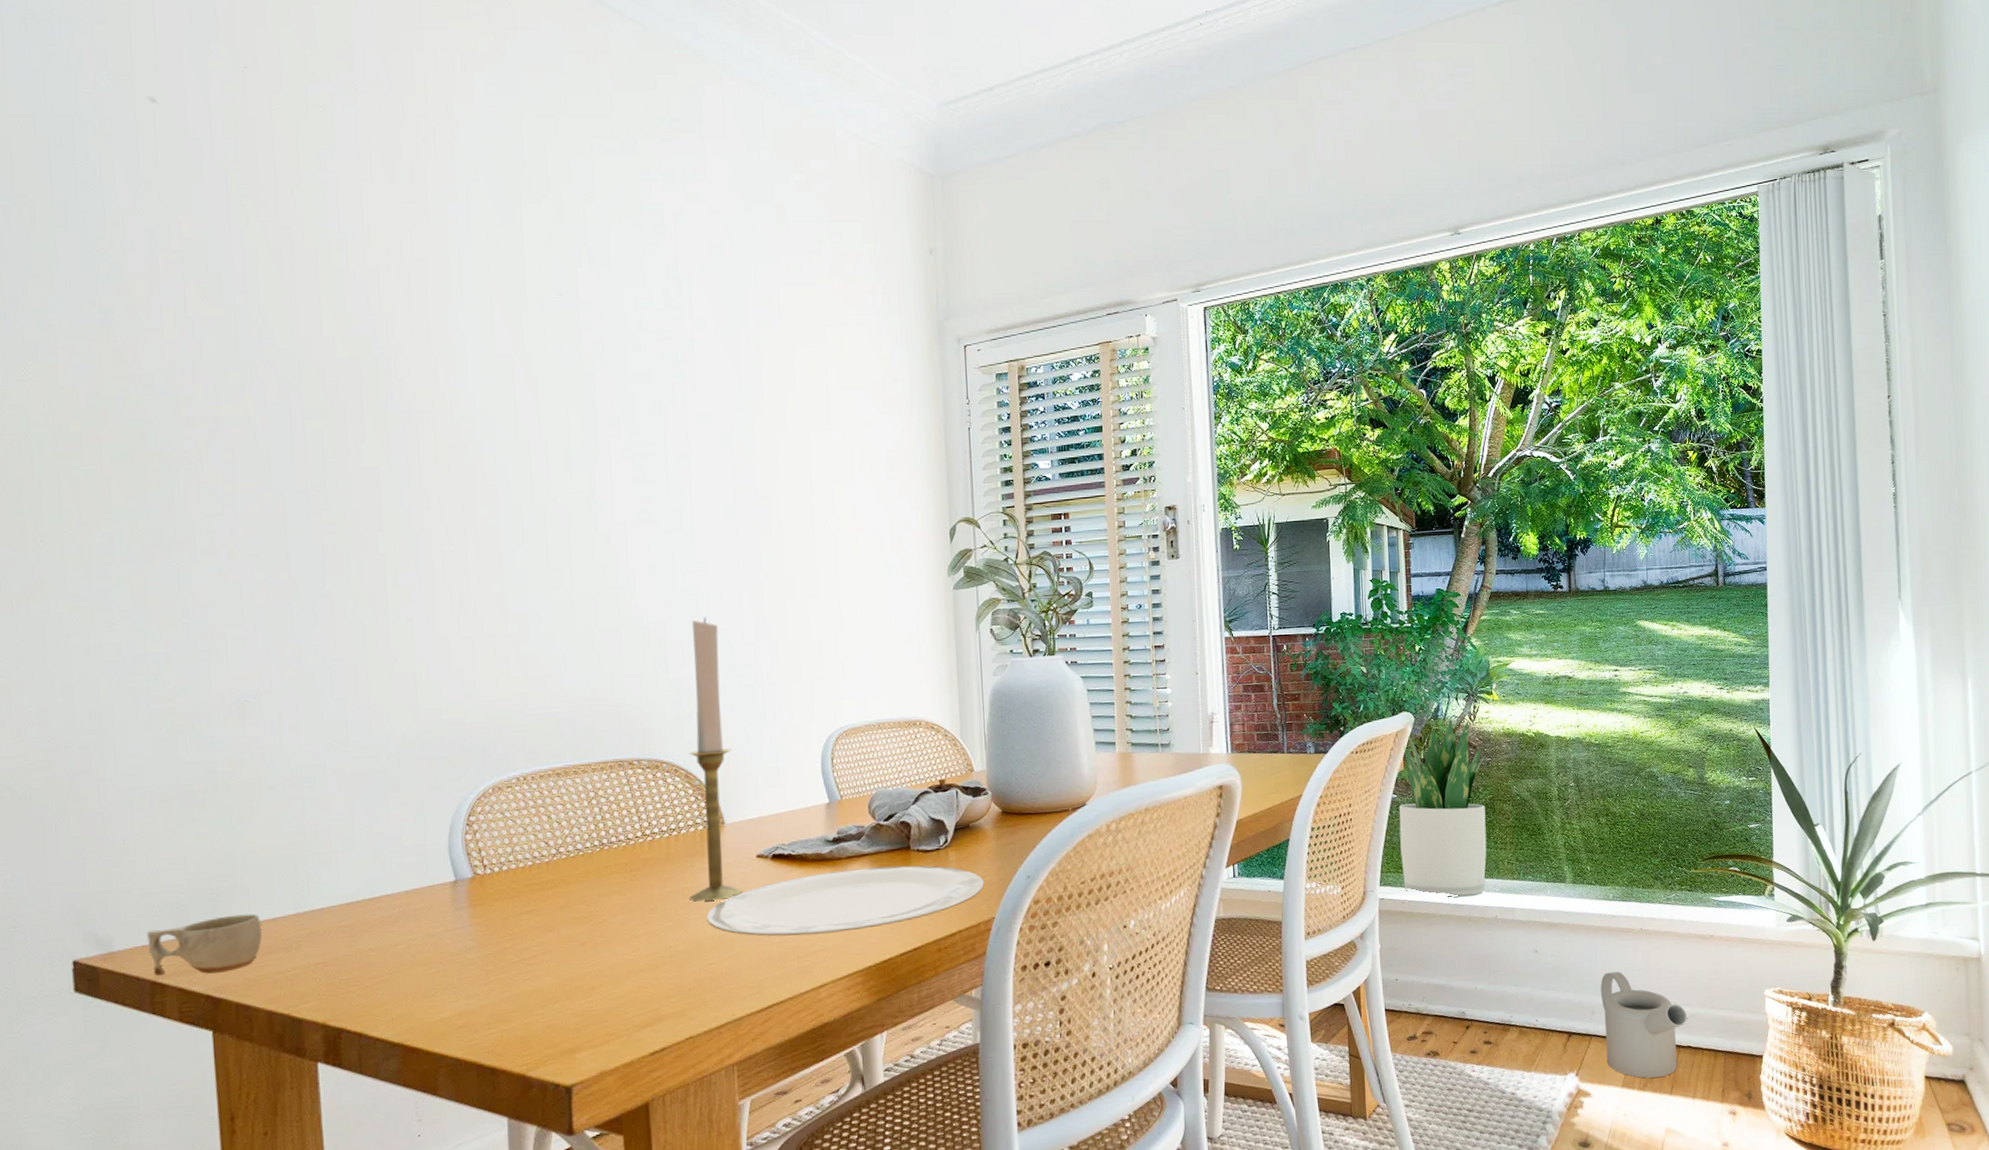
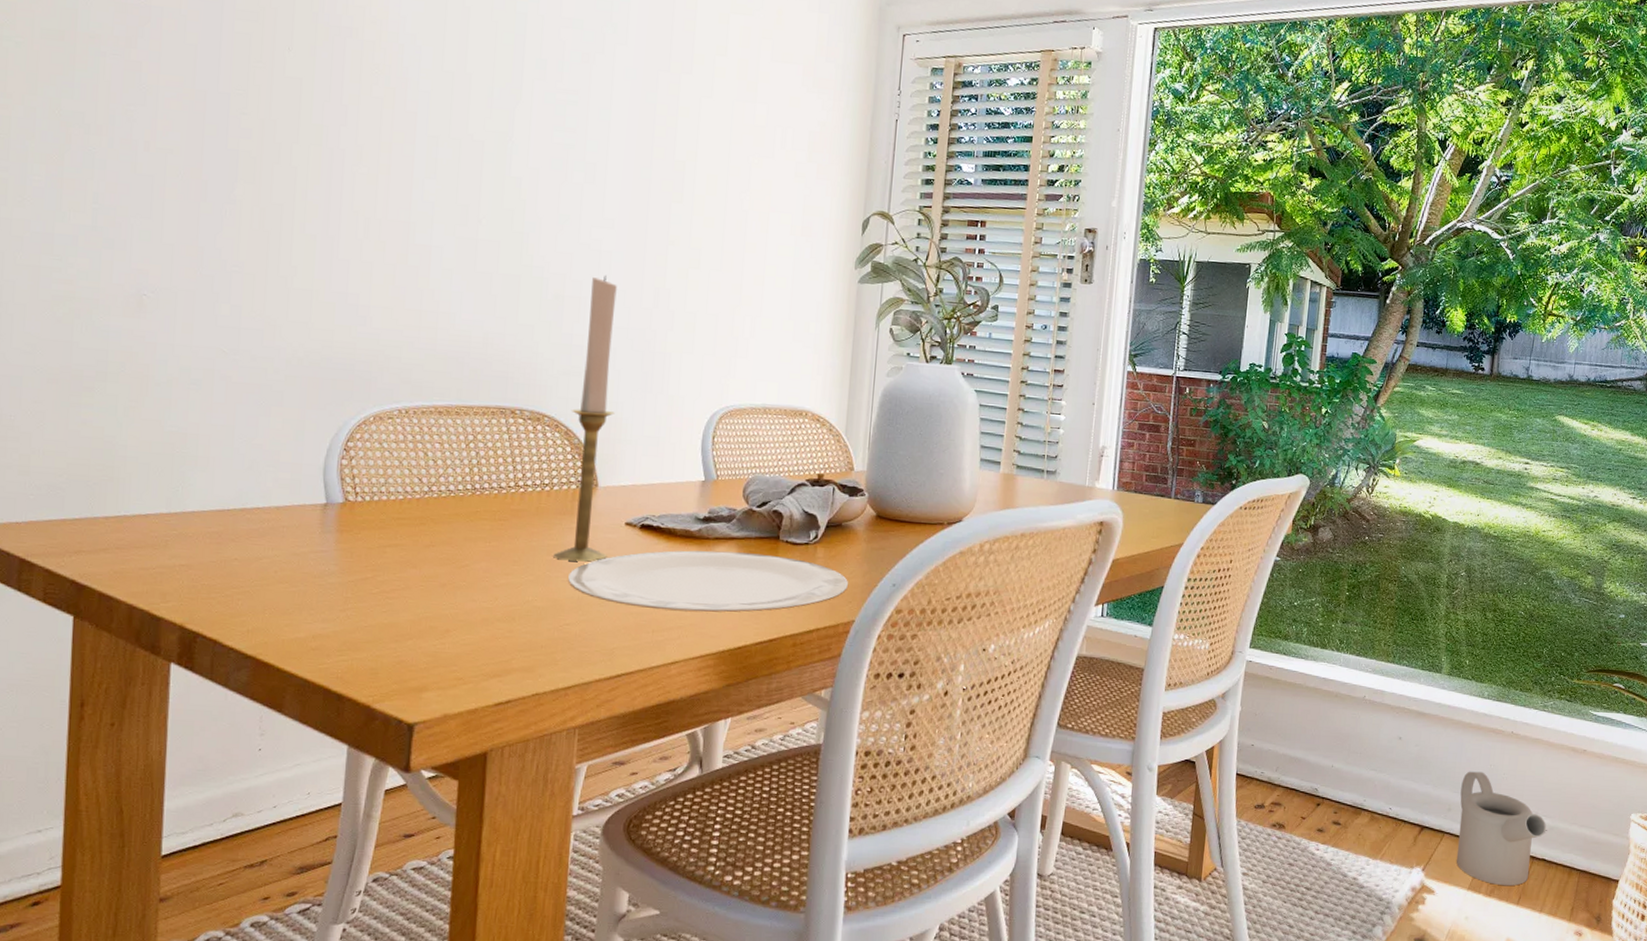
cup: present [147,913,262,977] -> none [21,505,133,561]
planter: present [1399,719,1487,897] -> none [1274,488,1377,672]

